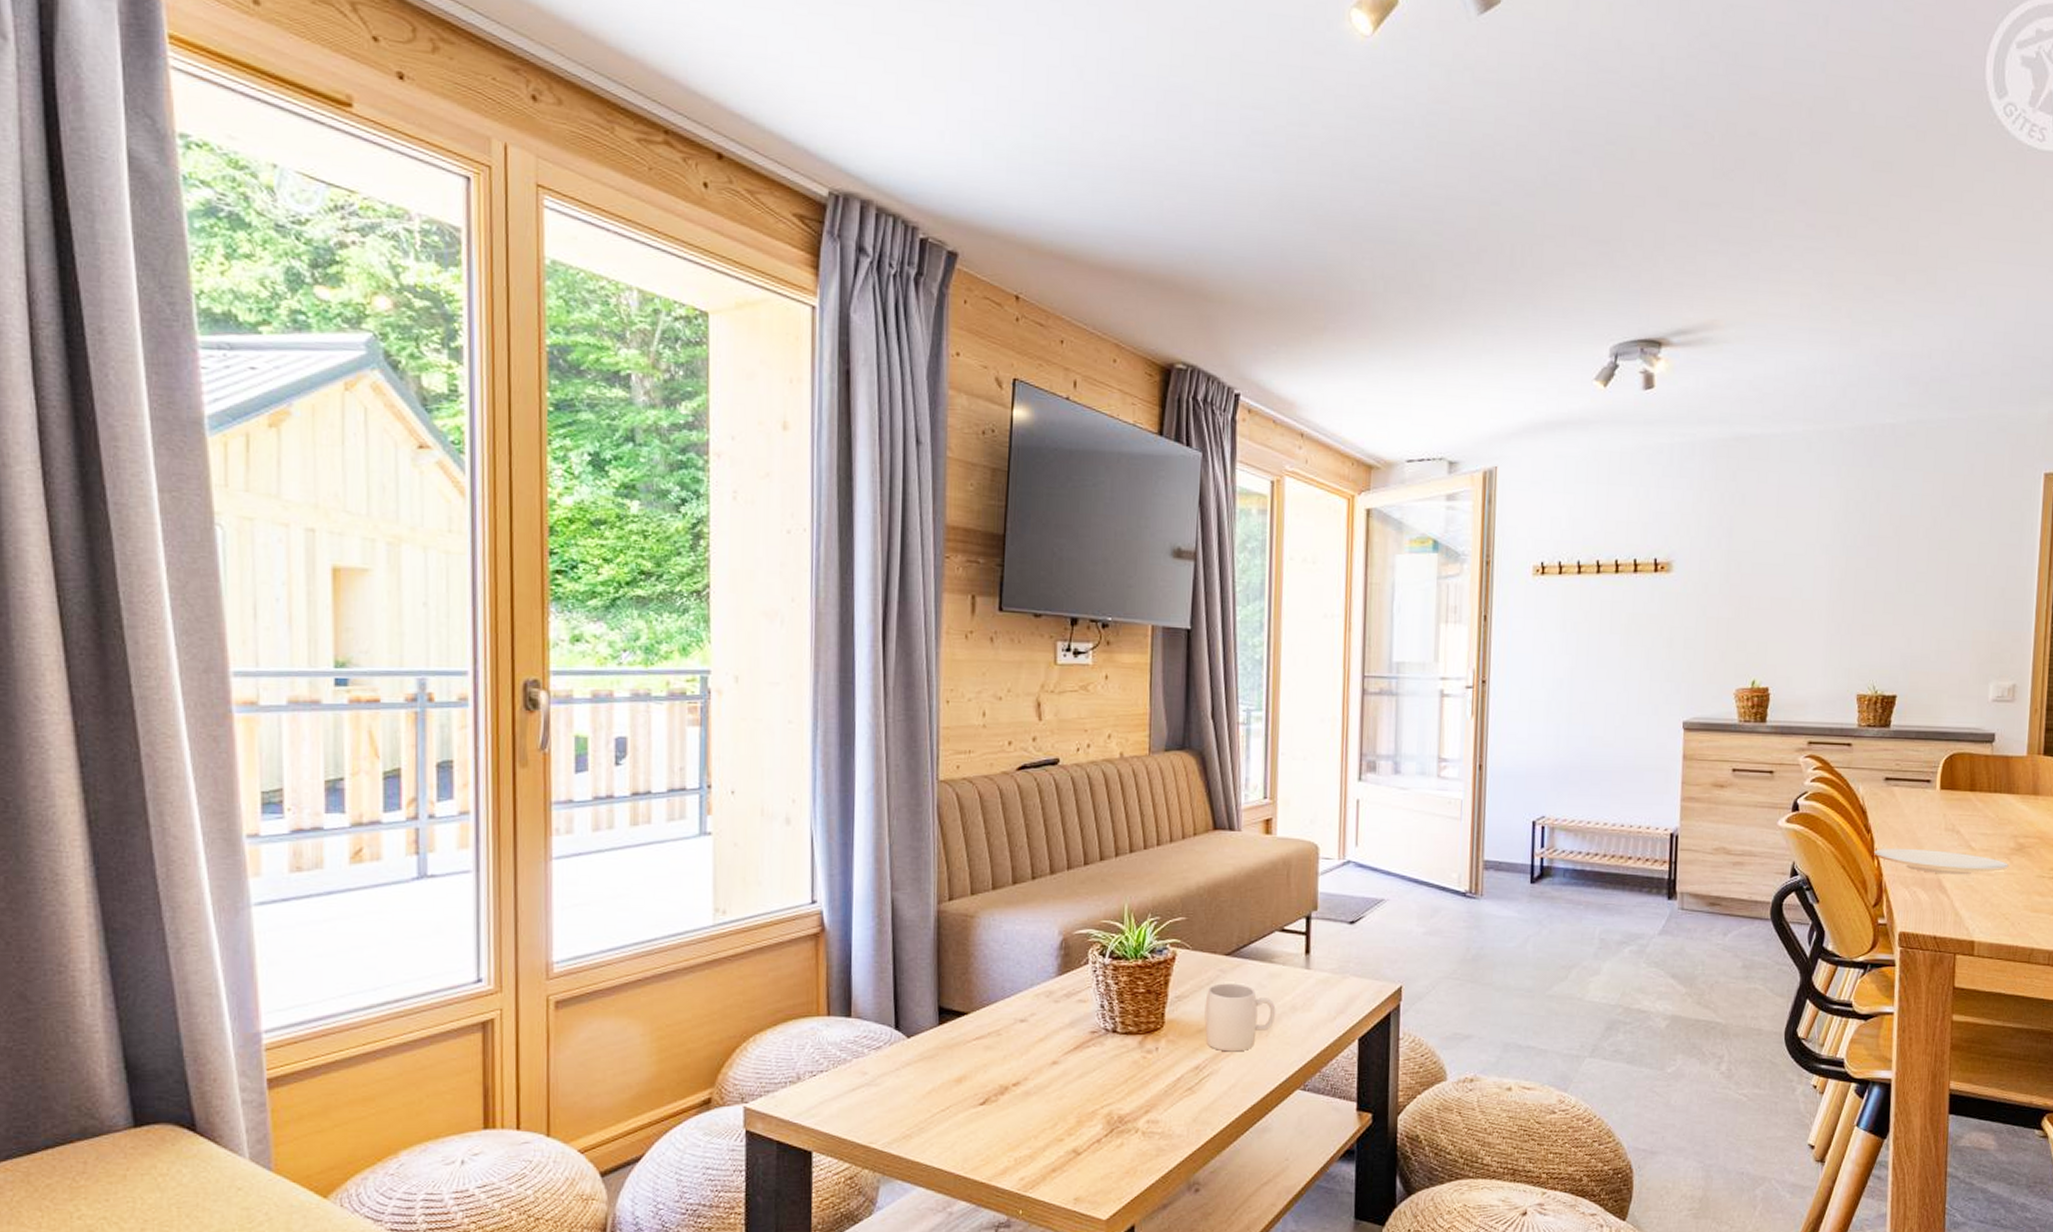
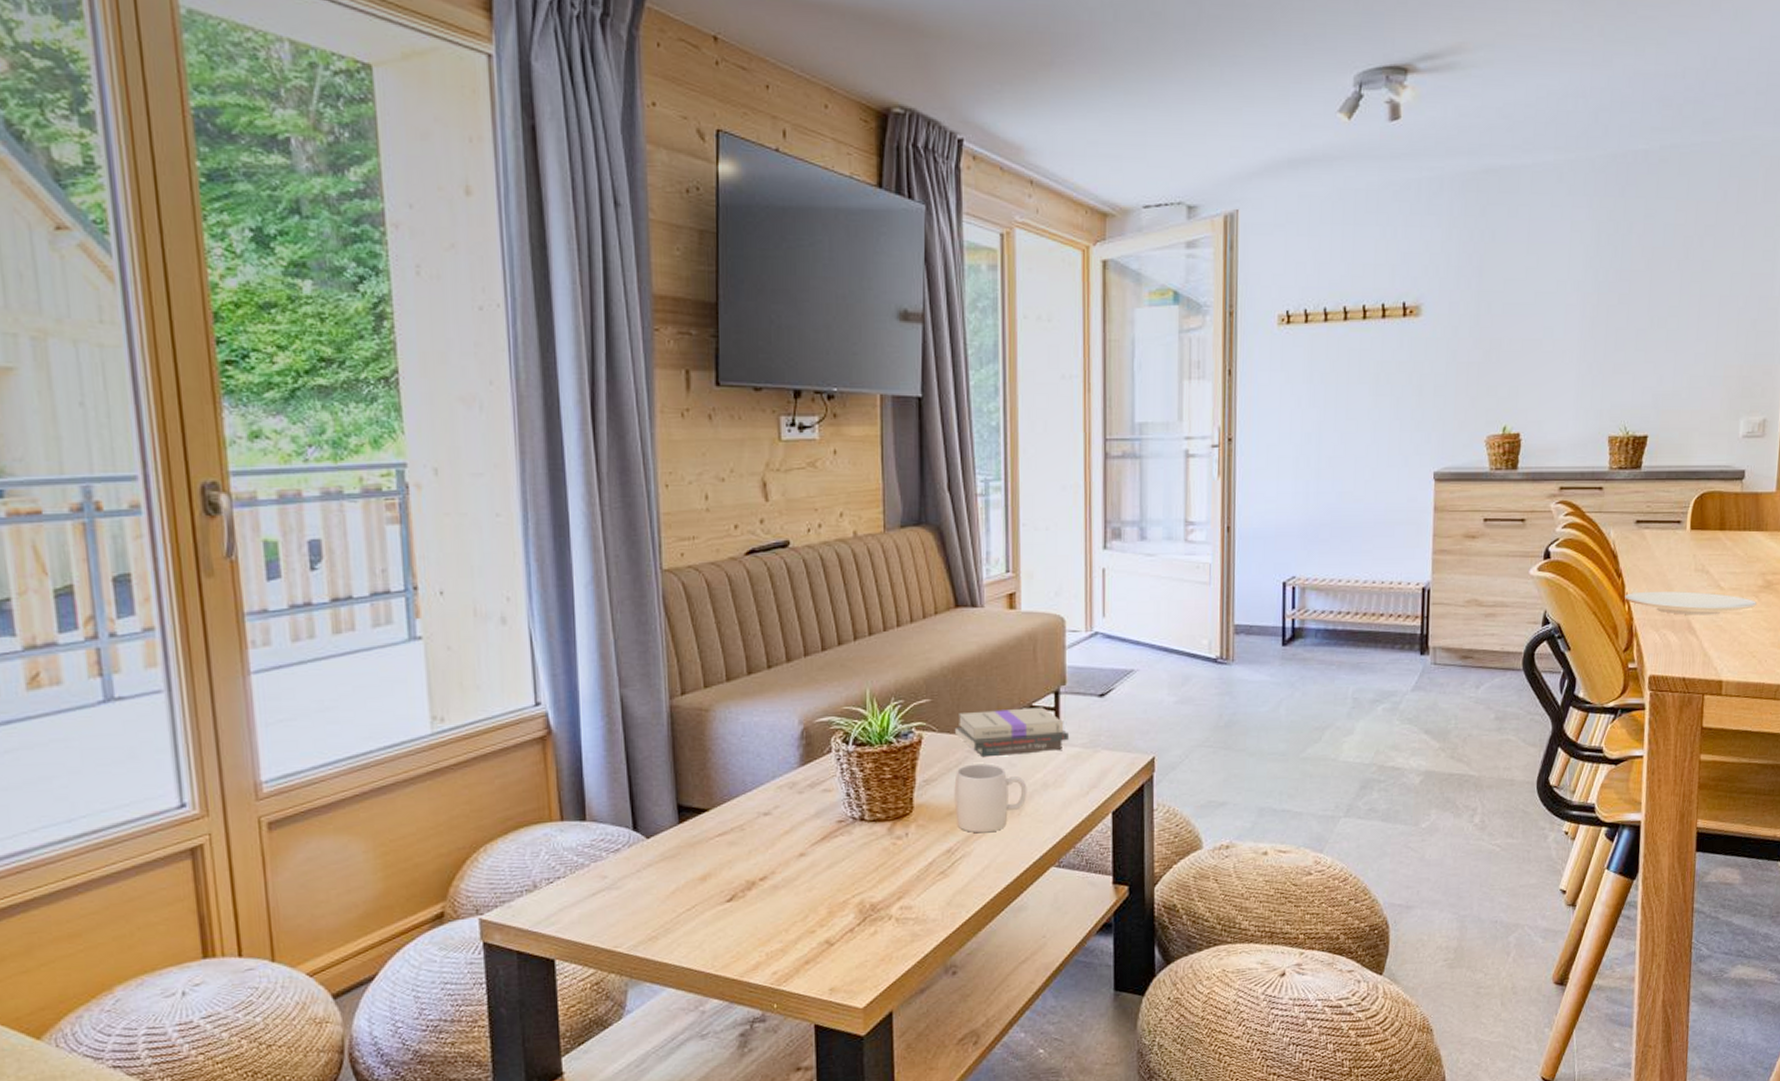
books: none [1207,930,1319,977] -> present [954,707,1070,758]

